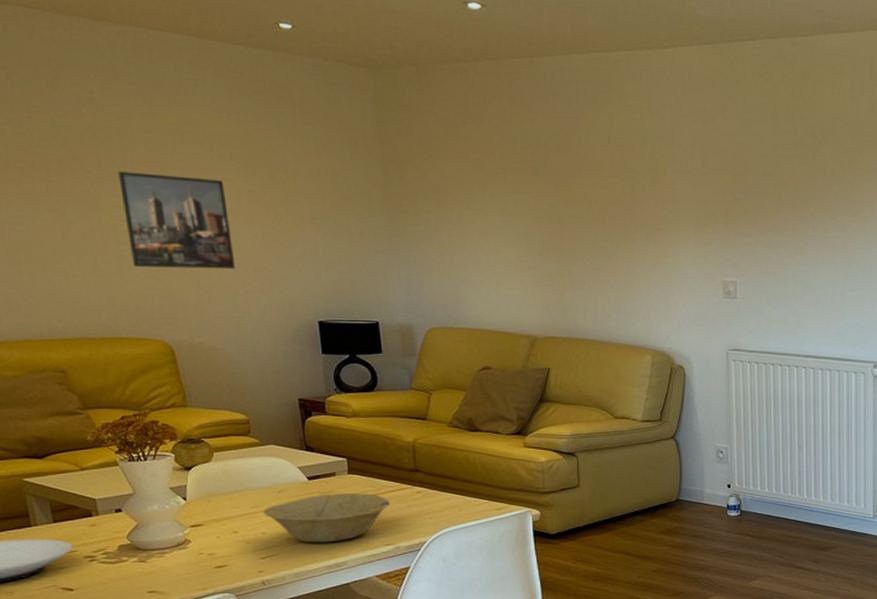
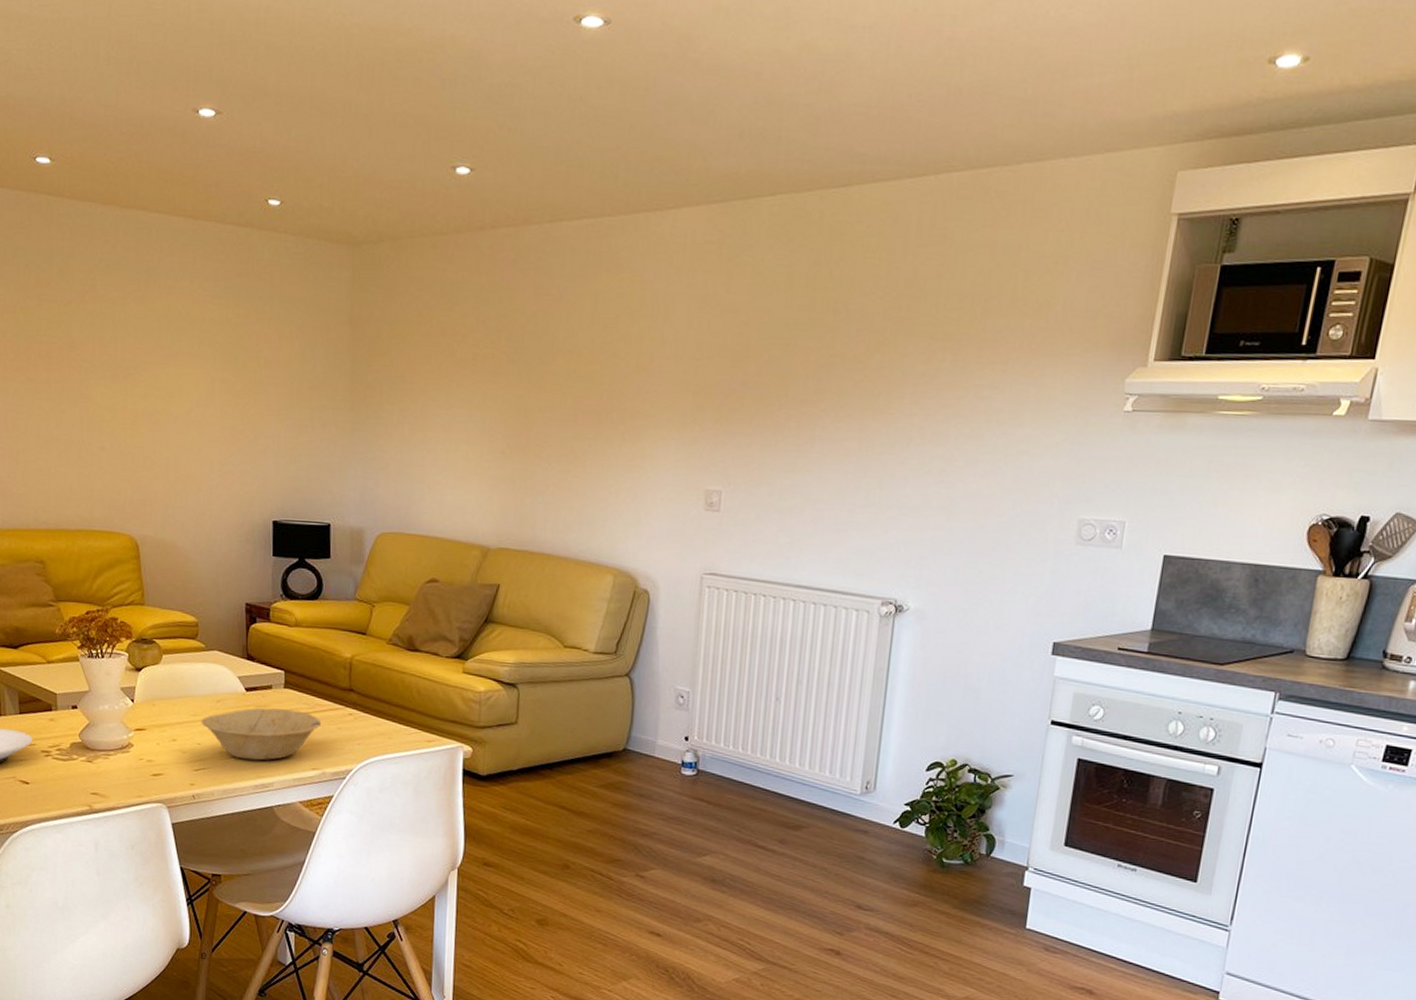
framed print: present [118,171,236,270] -> none [109,359,203,463]

